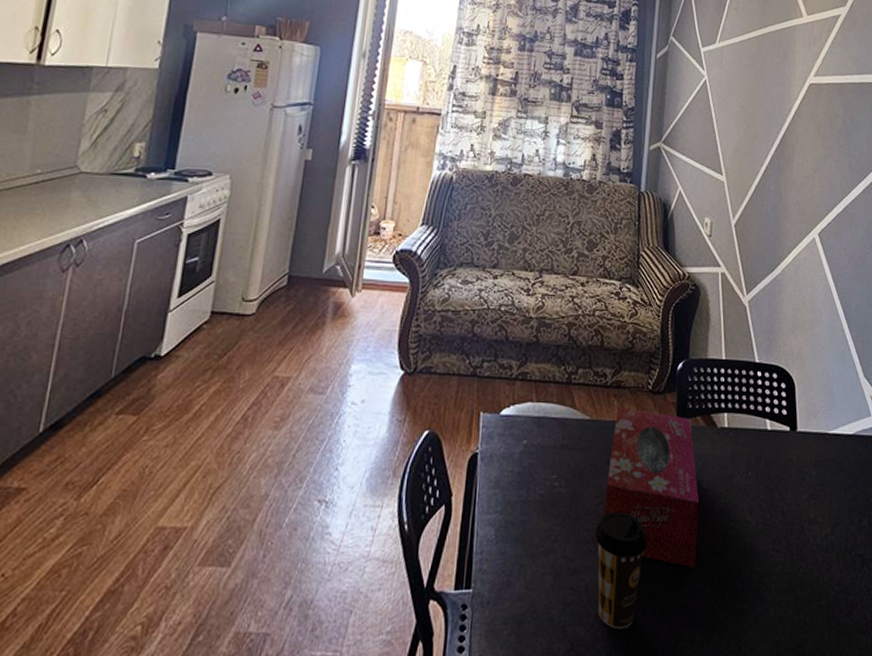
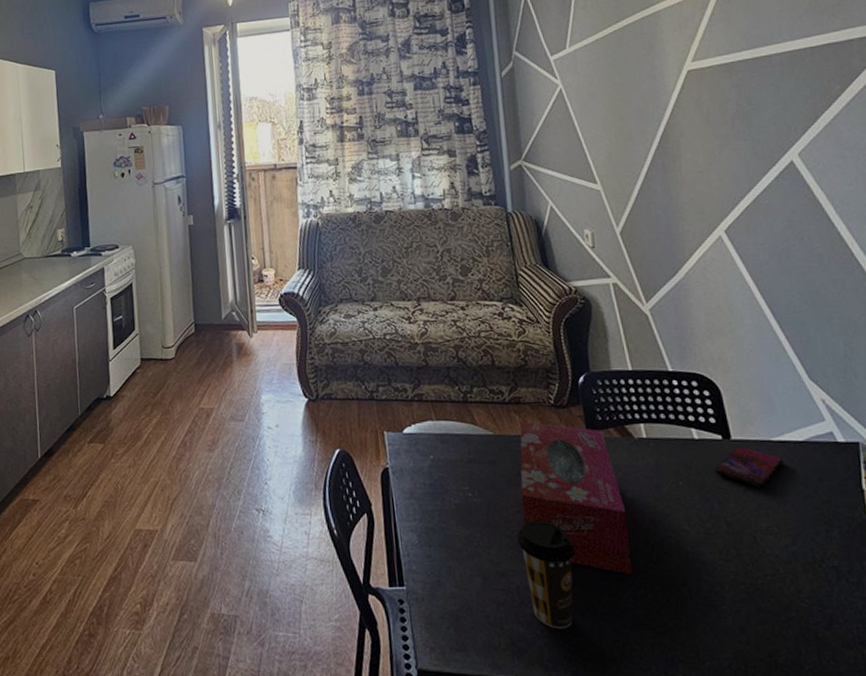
smartphone: none [779,438,834,479] -> present [714,446,783,489]

